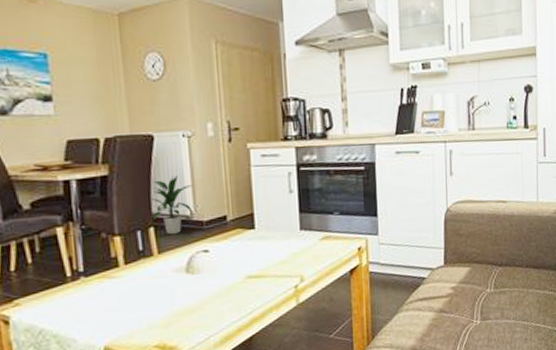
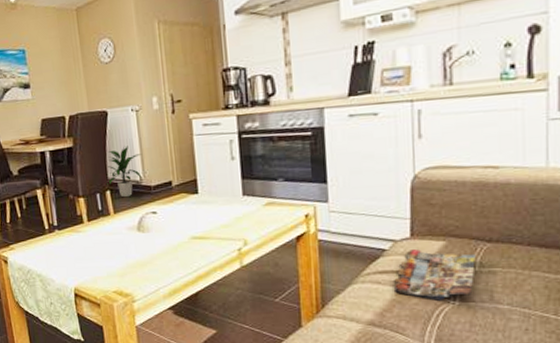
magazine: none [432,275,491,322] -> present [394,248,476,301]

